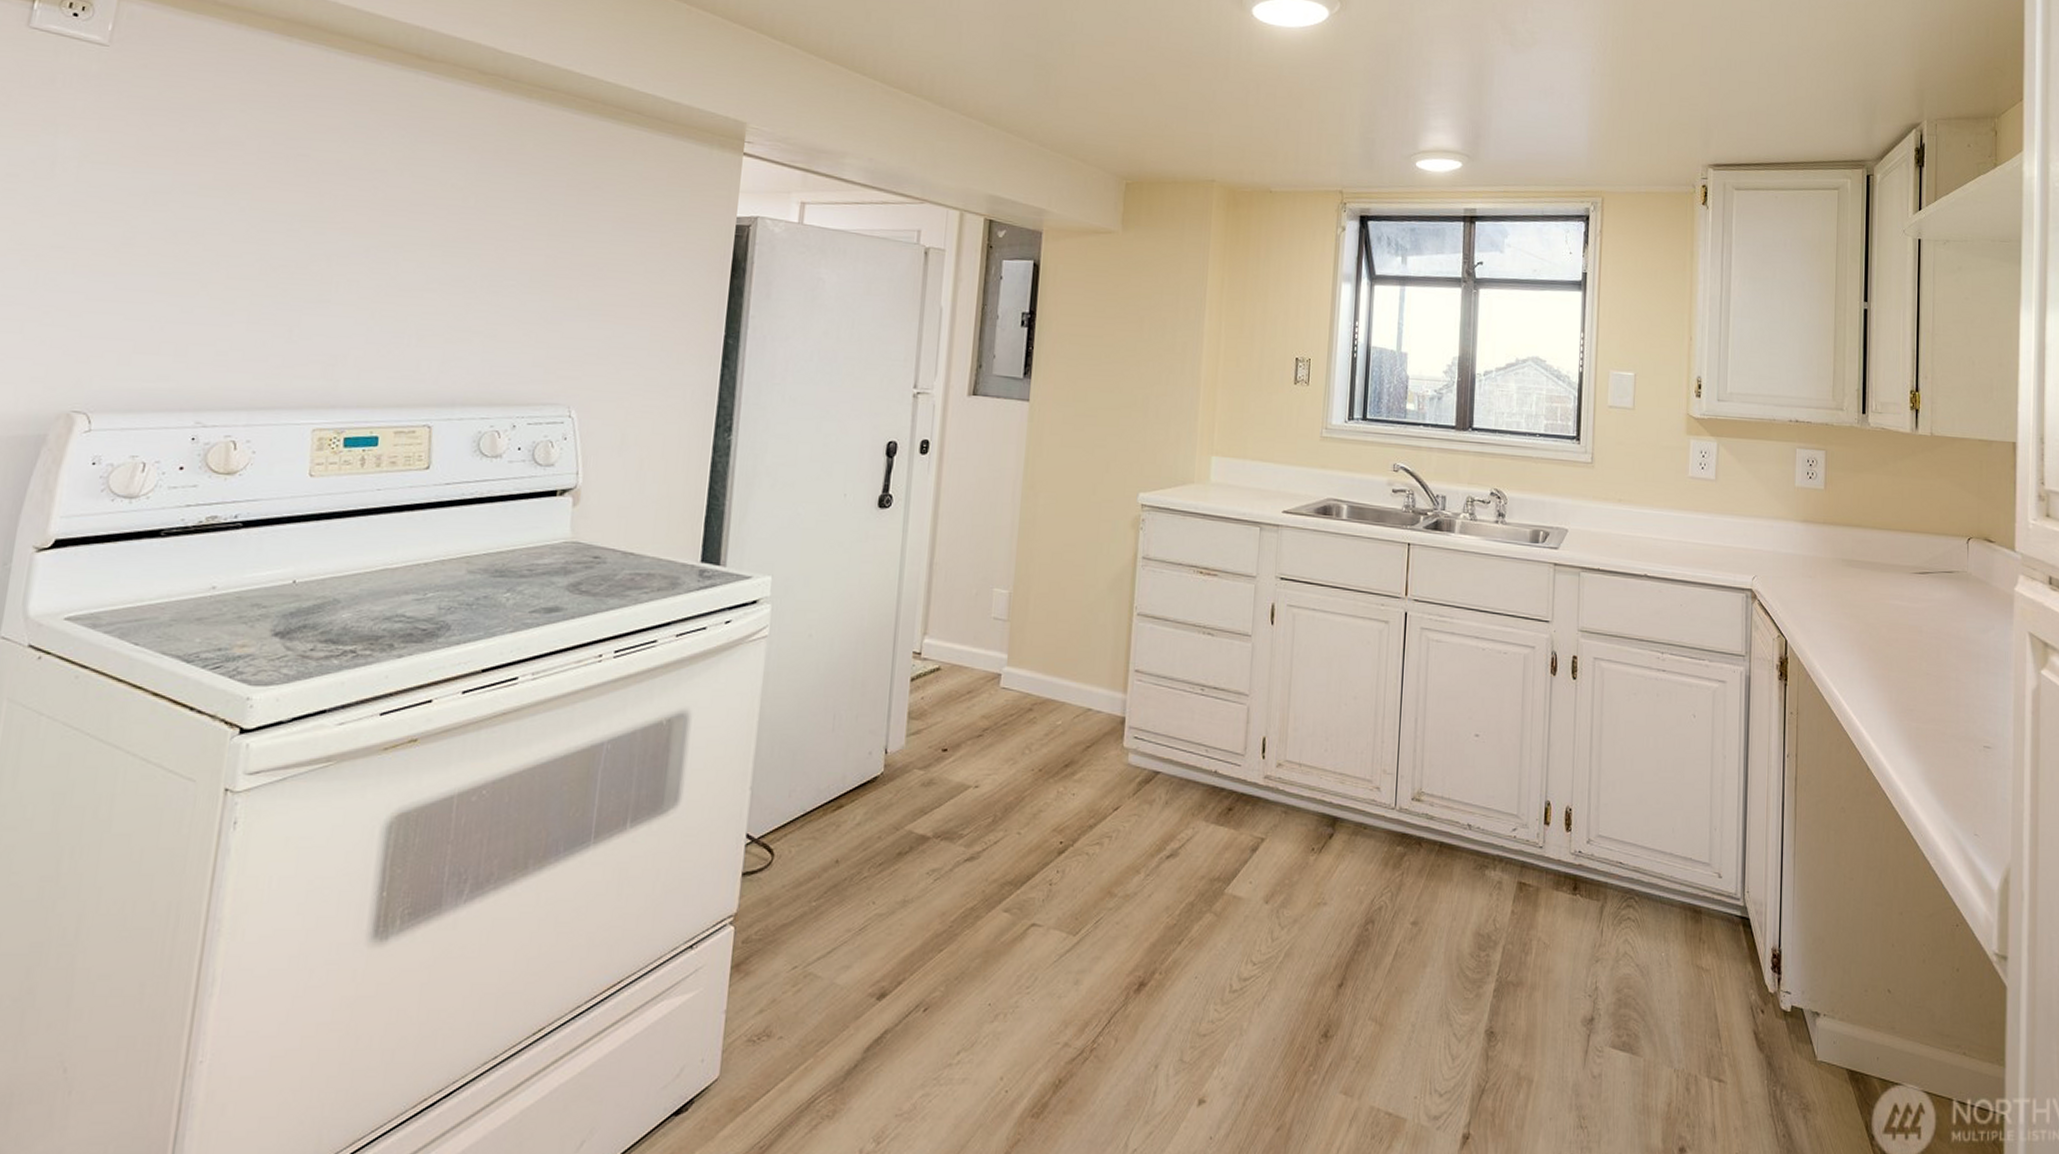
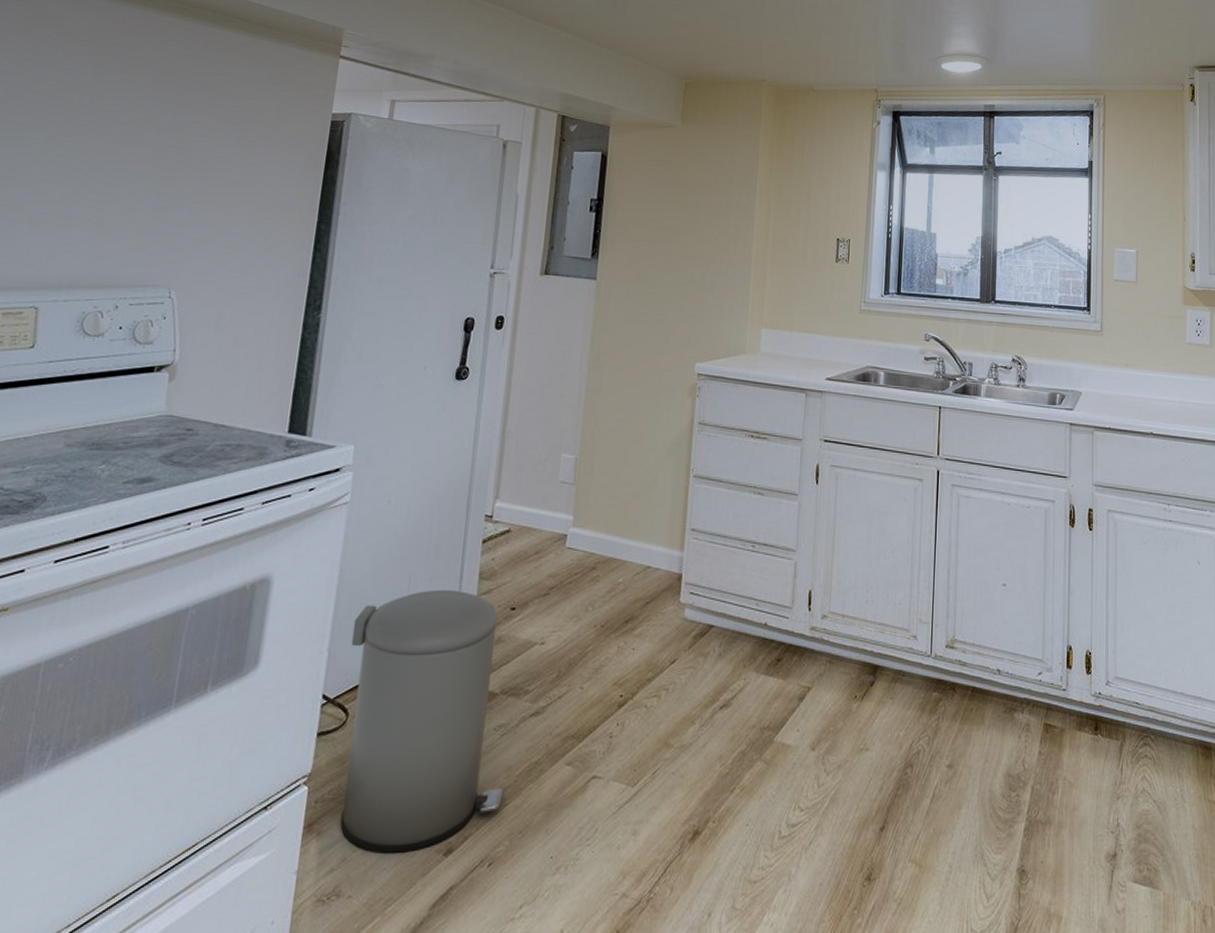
pedal bin: none [768,728,939,995] -> present [340,589,504,853]

